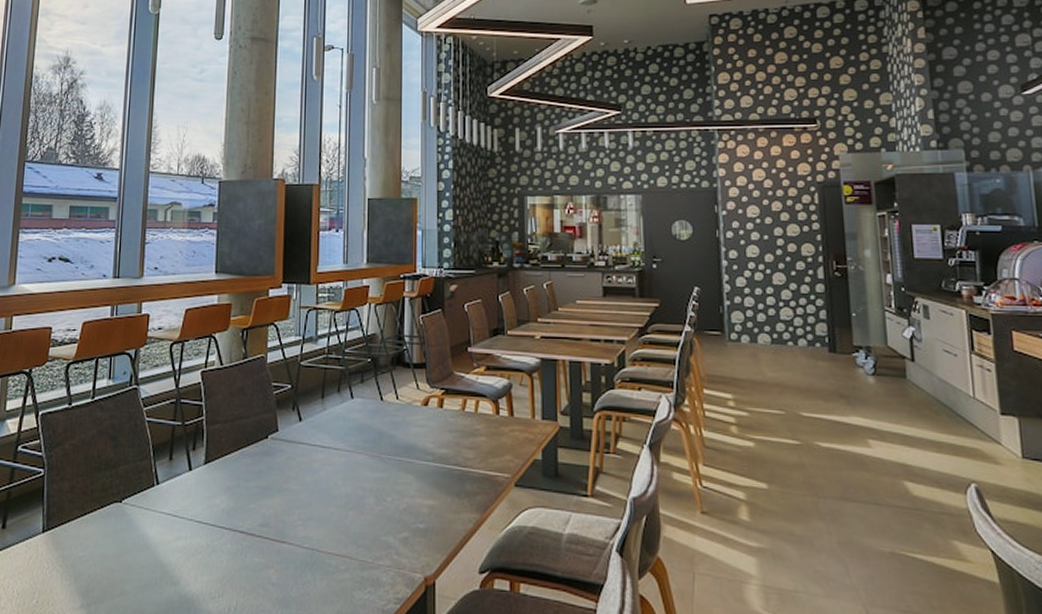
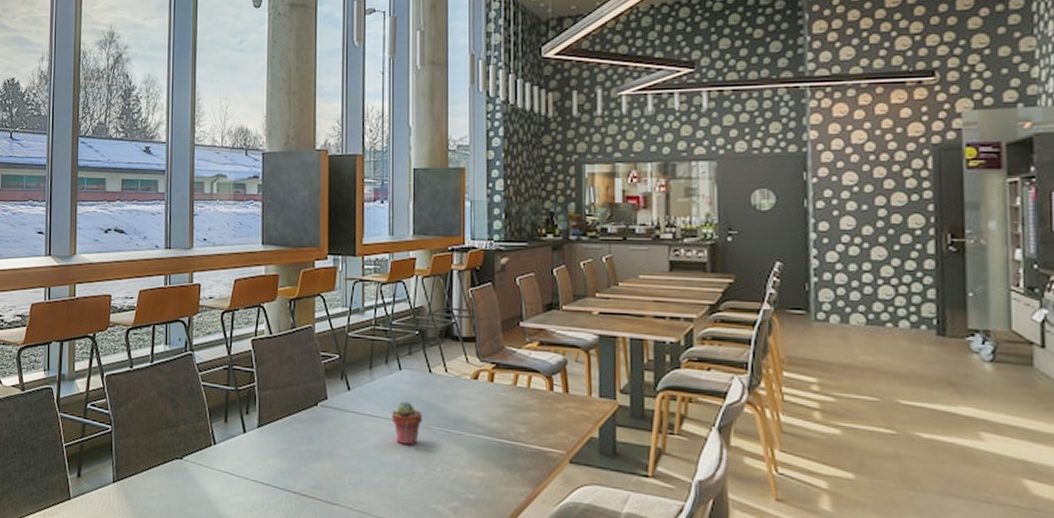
potted succulent: none [343,431,373,475] -> present [392,401,422,445]

